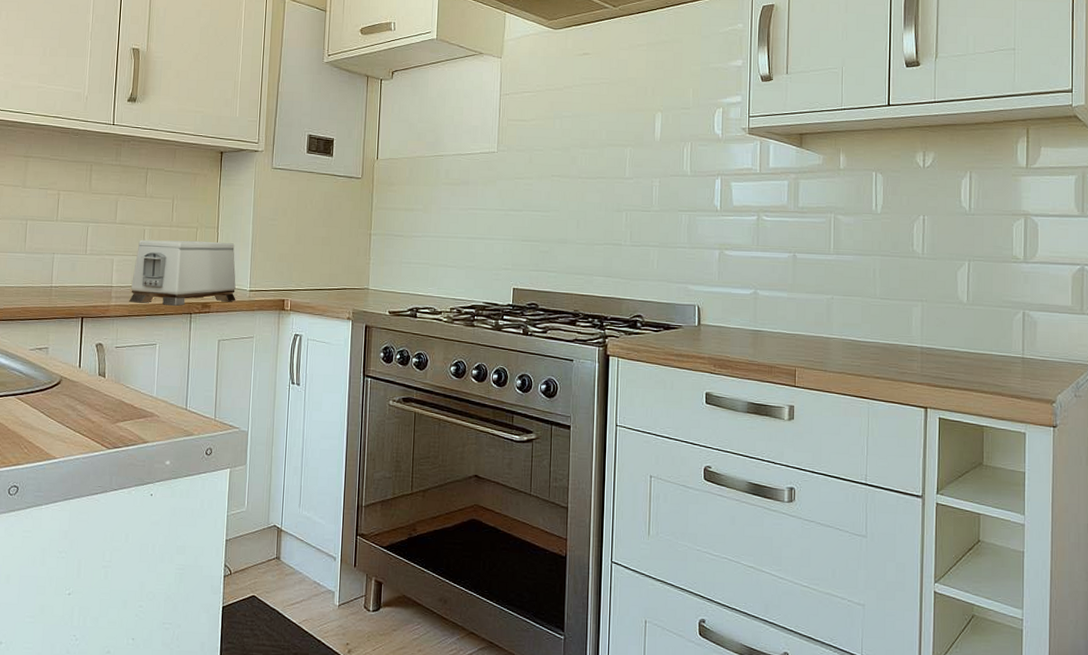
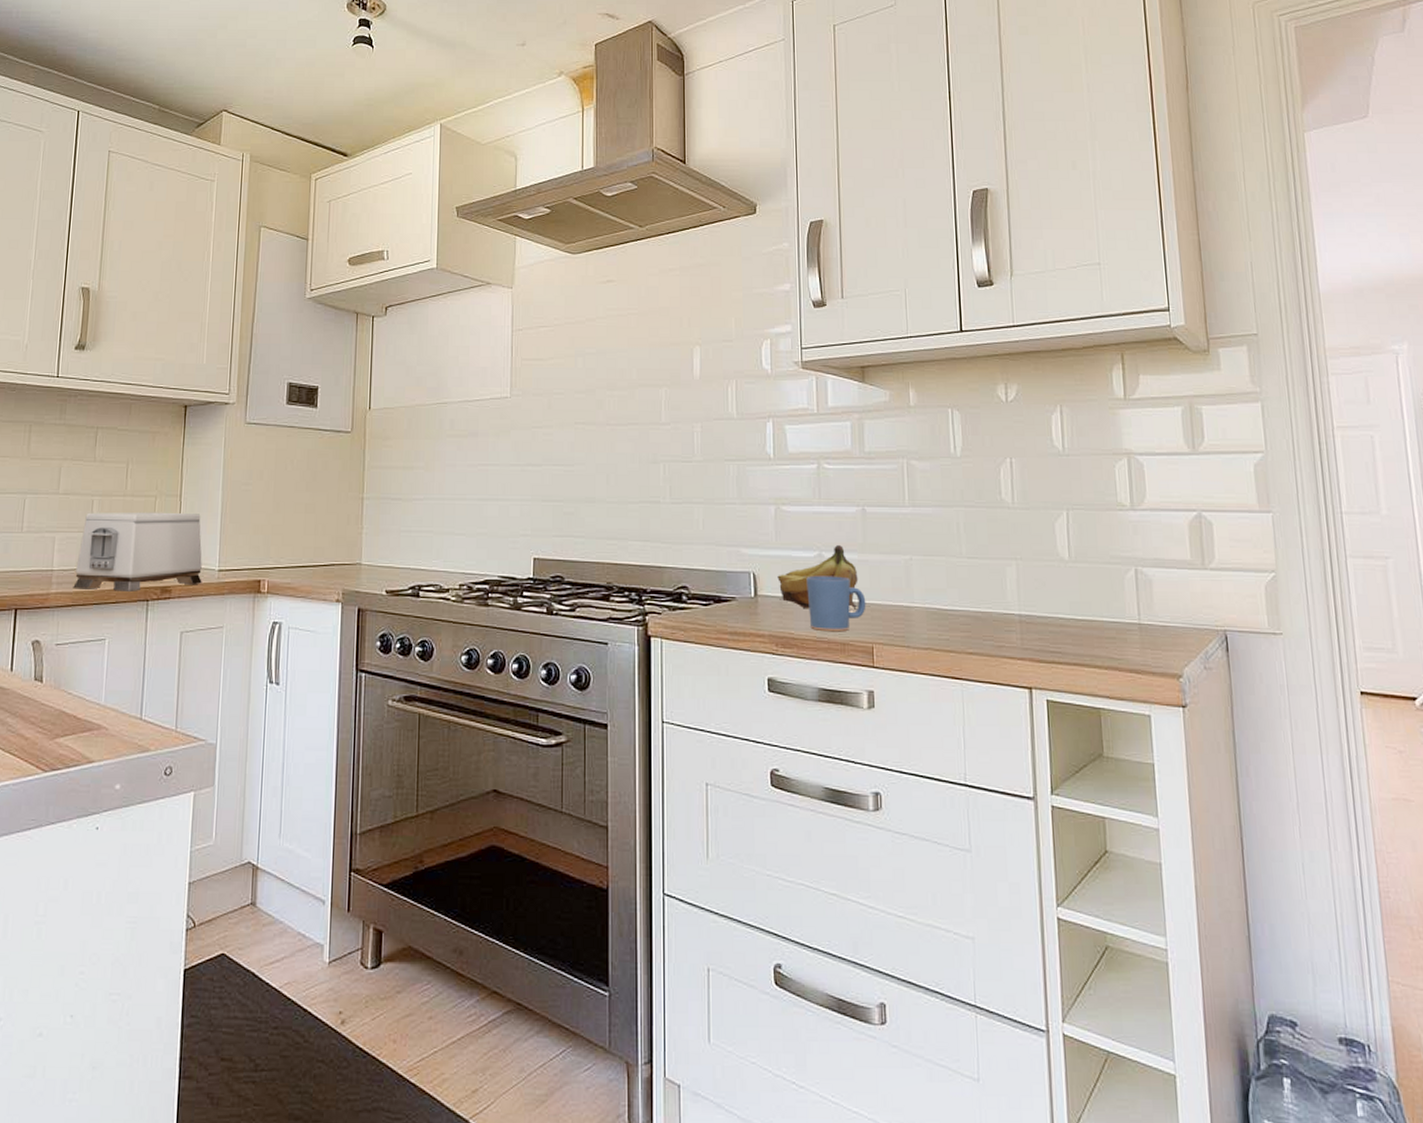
fruit: none [718,285,787,338] -> present [777,545,859,609]
mug: none [742,309,792,357] -> present [806,575,866,632]

